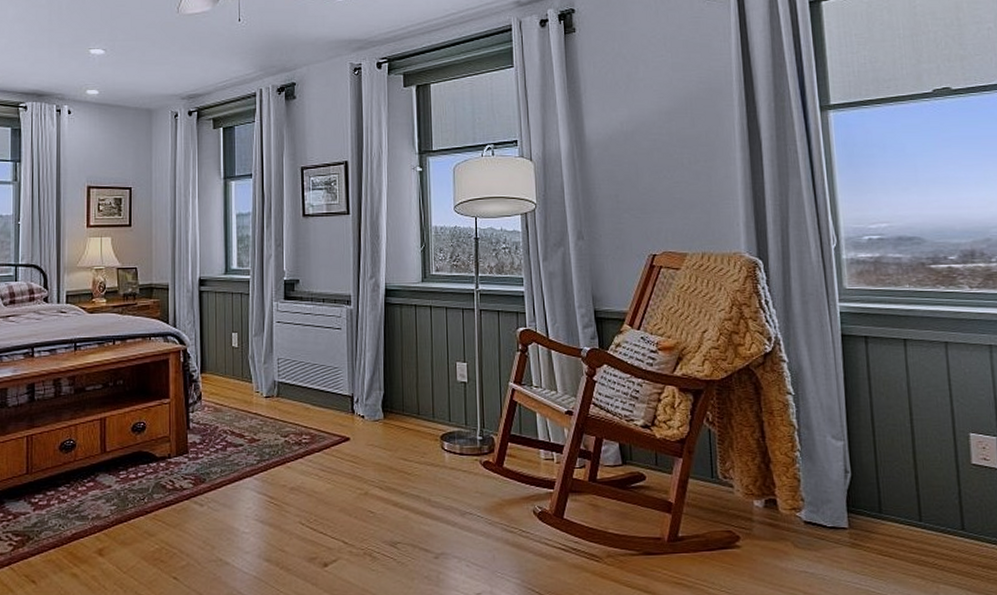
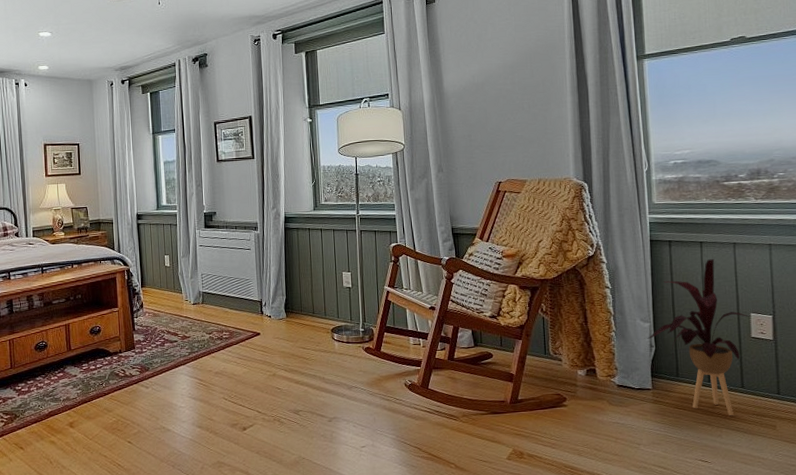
house plant: none [841,362,968,568] -> present [647,259,749,416]

